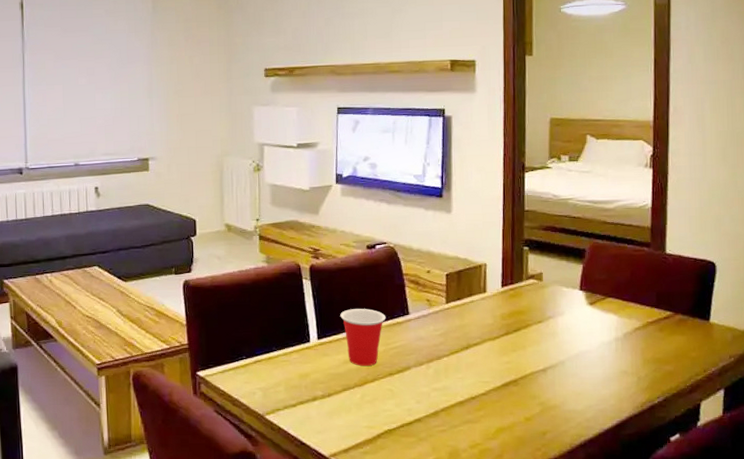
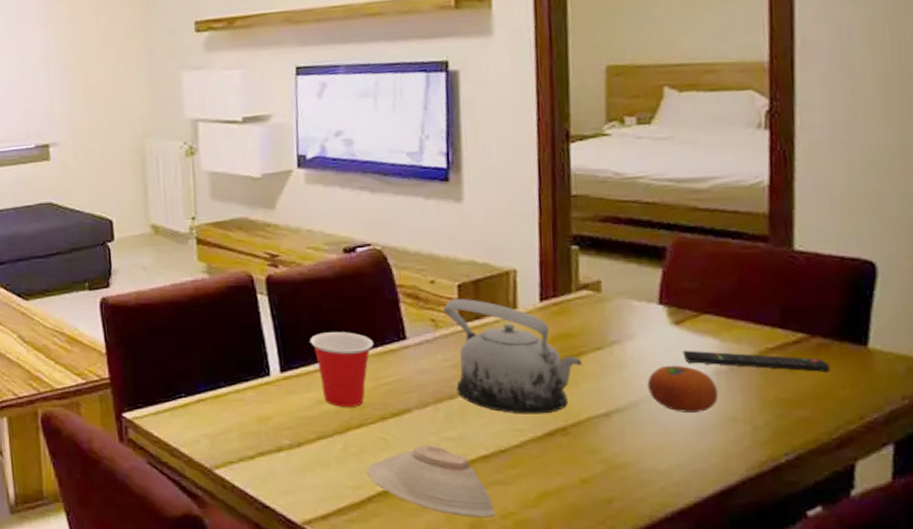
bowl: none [378,394,467,448] -> present [367,446,495,518]
teapot: none [436,285,529,370] -> present [443,299,583,414]
fruit: none [571,334,617,368] -> present [647,365,719,412]
remote control: none [594,323,687,339] -> present [683,350,831,372]

